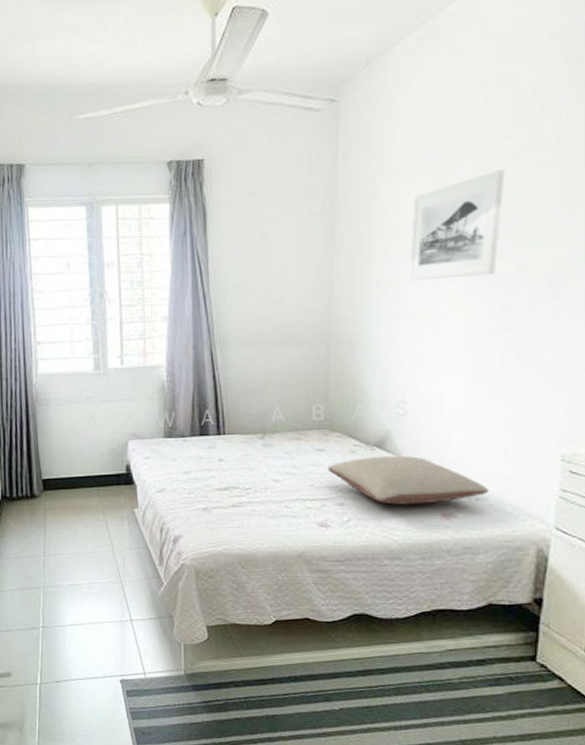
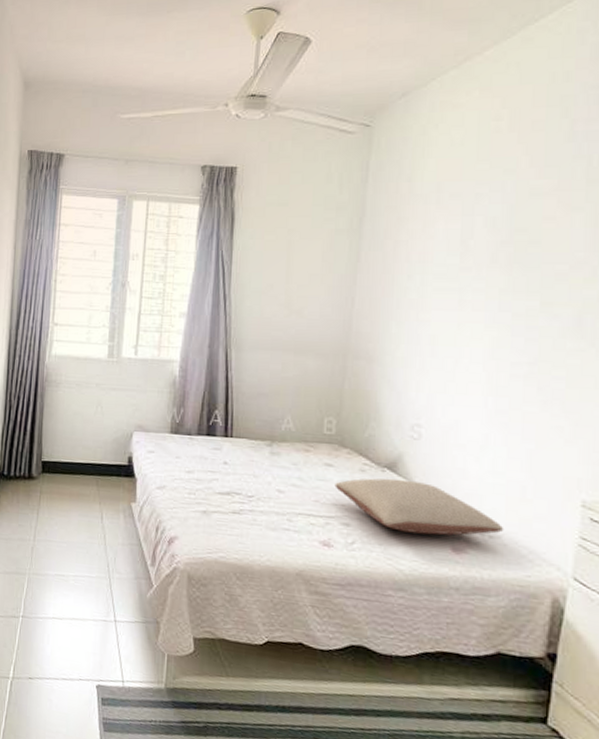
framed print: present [409,169,505,281] -> none [432,207,534,308]

